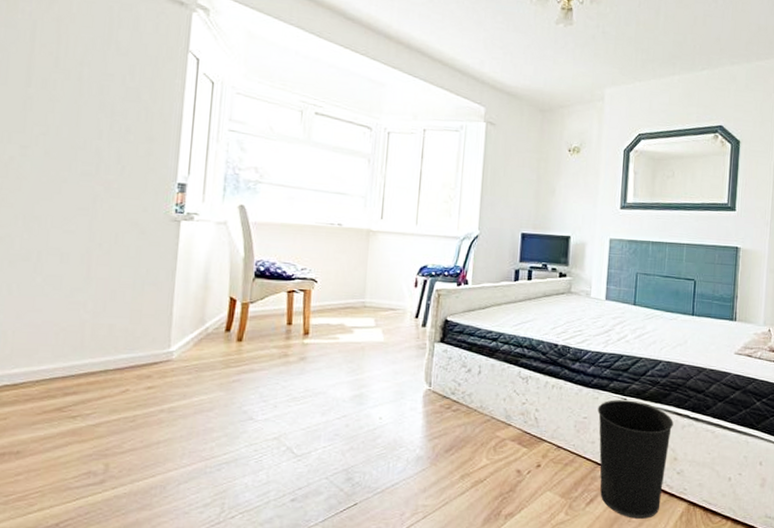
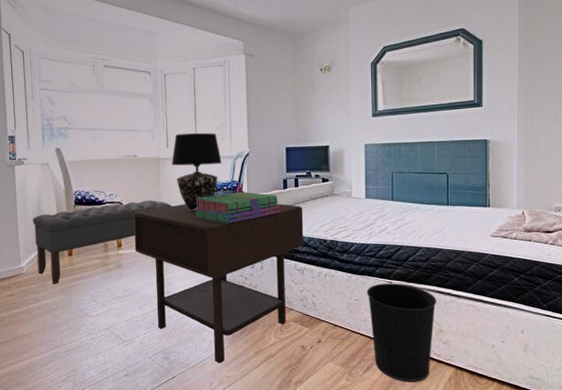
bench: none [192,280,379,376] -> present [32,200,172,284]
side table: none [325,288,535,489] -> present [133,204,304,363]
table lamp: none [385,204,446,298] -> present [172,132,222,211]
stack of books: none [404,279,509,317] -> present [193,191,281,224]

